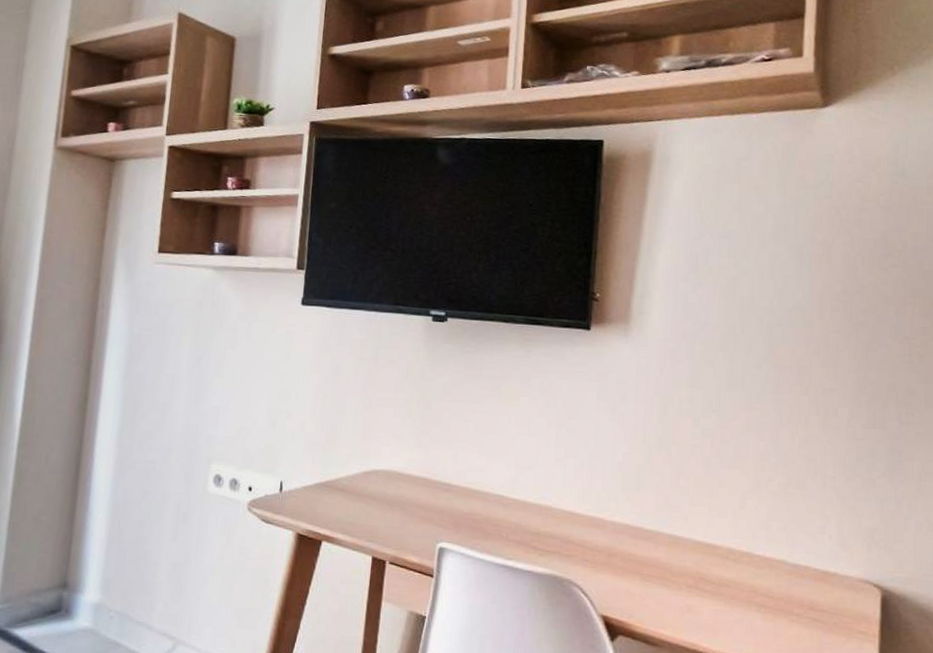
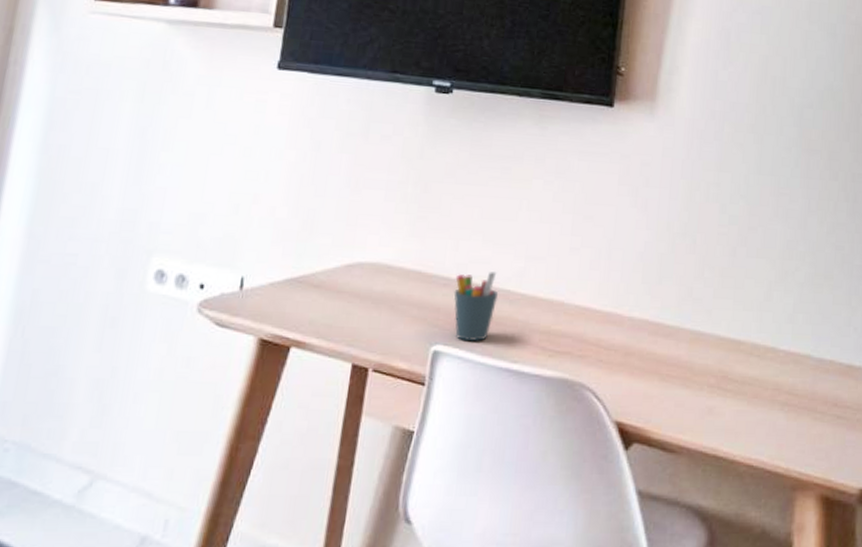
pen holder: none [455,479,494,541] -> present [454,272,499,342]

